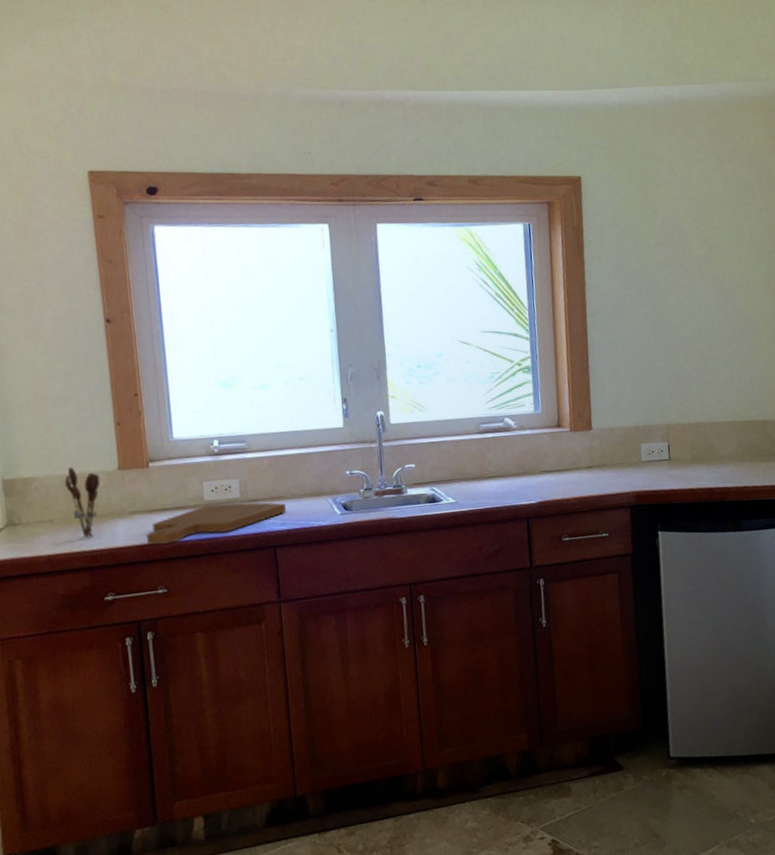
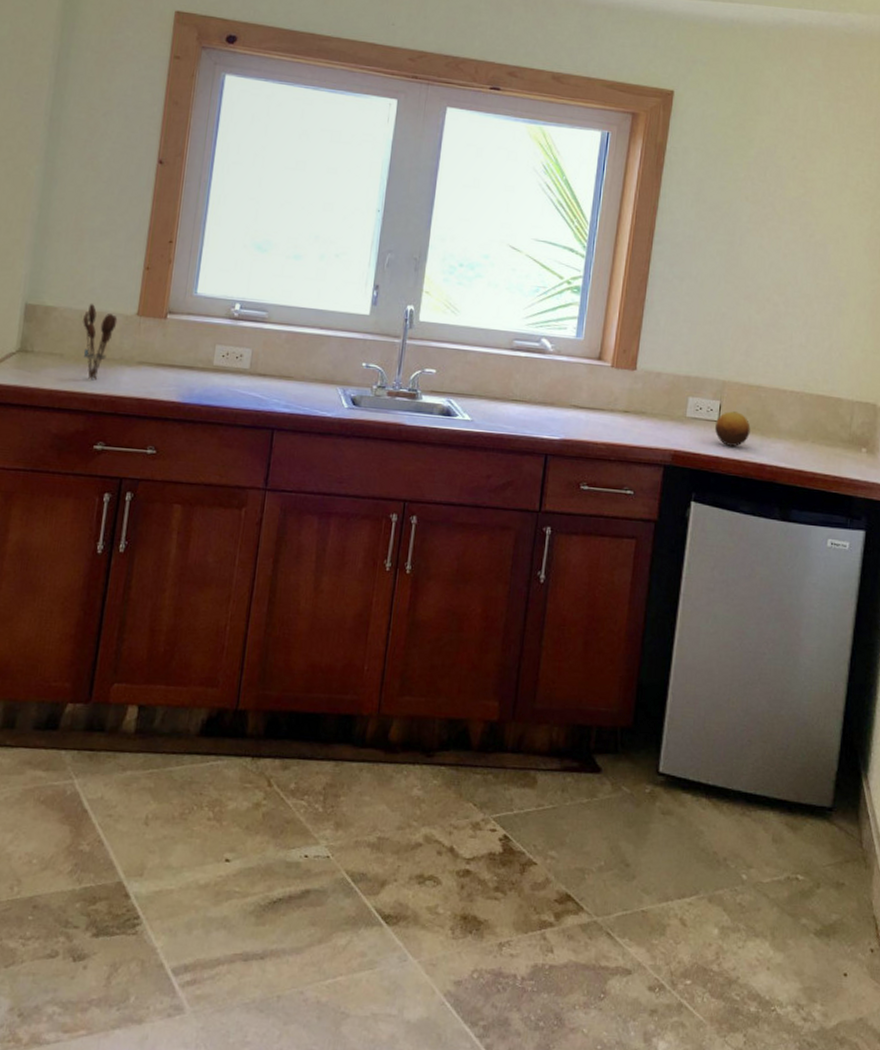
cutting board: present [147,502,287,545] -> none [148,370,294,403]
fruit: none [667,448,698,479] -> present [715,411,751,446]

